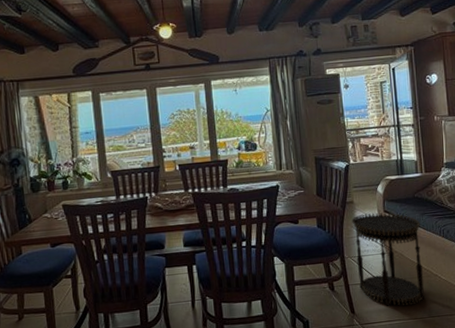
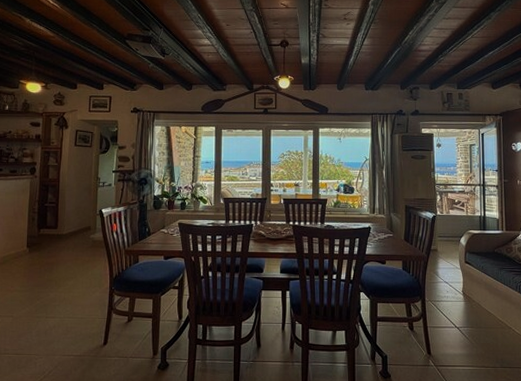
side table: present [352,212,425,306] -> none [435,262,498,354]

